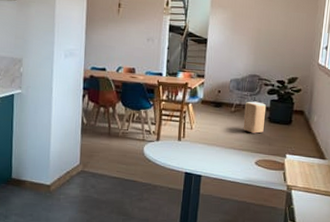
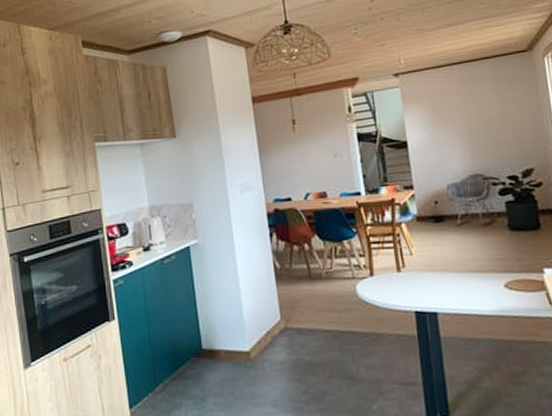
stool: present [243,101,266,134] -> none [473,207,506,249]

